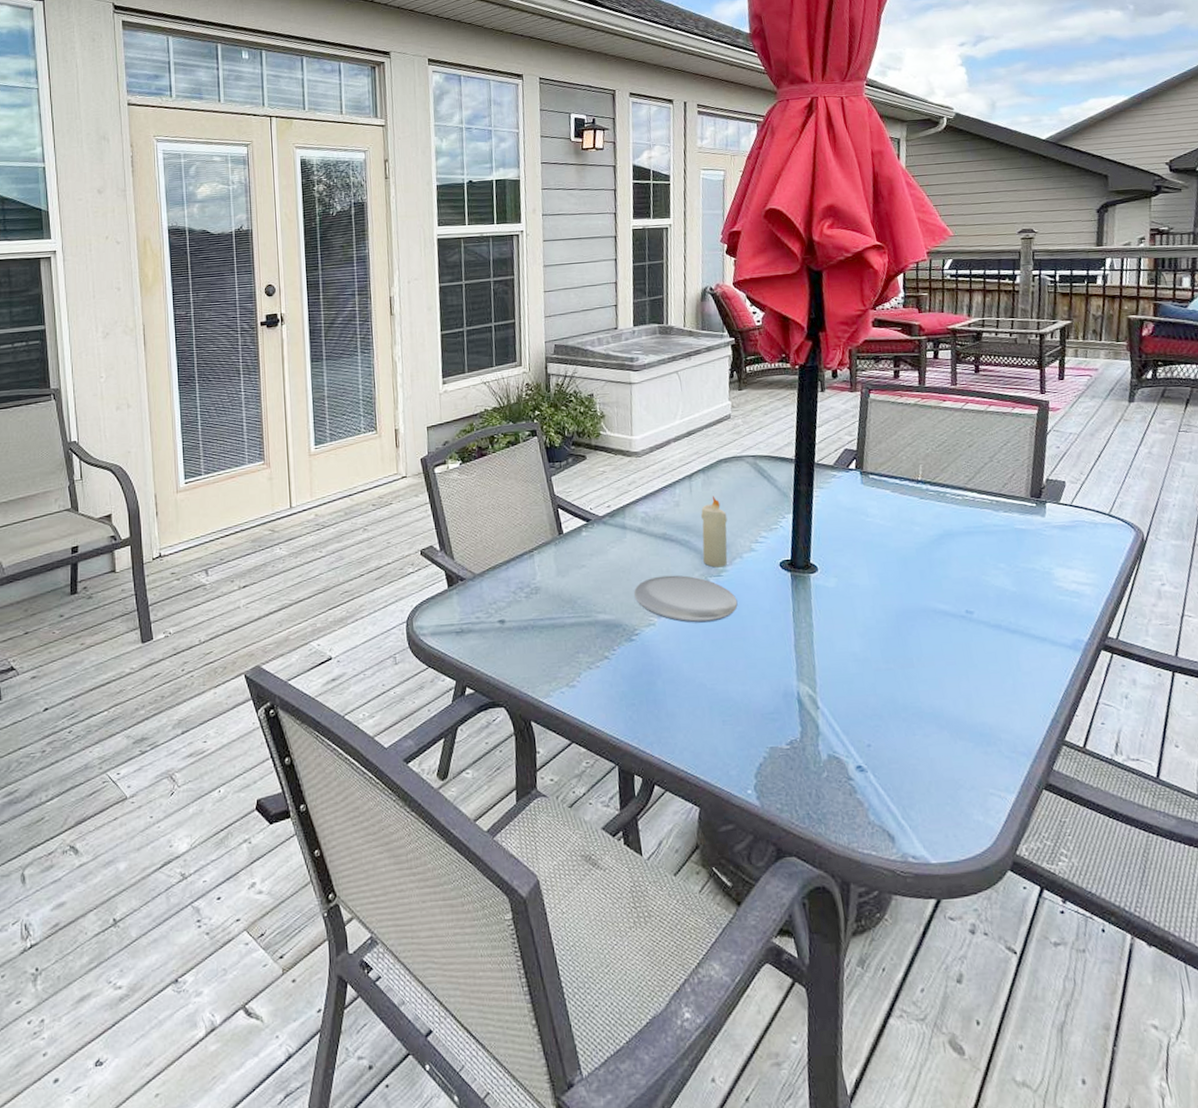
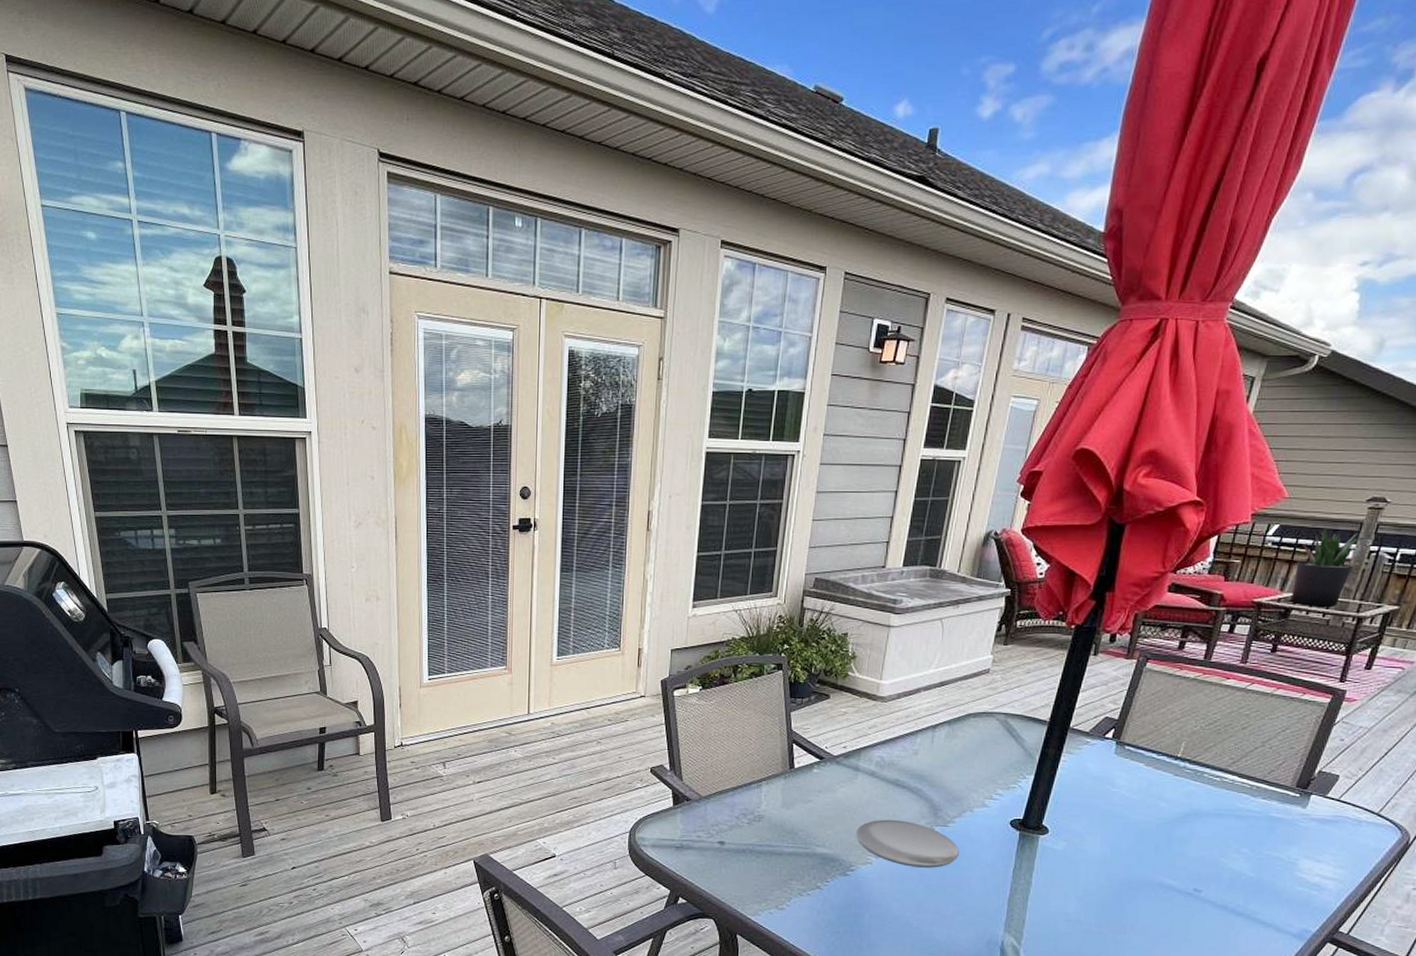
candle: present [701,496,728,568] -> none [932,748,965,818]
planter: none [975,257,1024,328] -> present [1290,526,1358,607]

